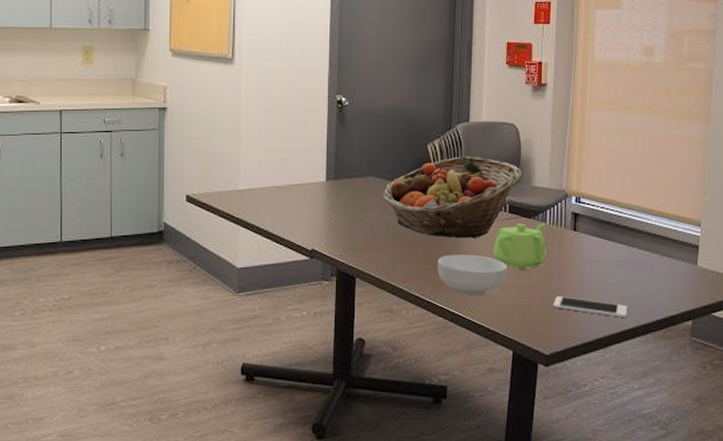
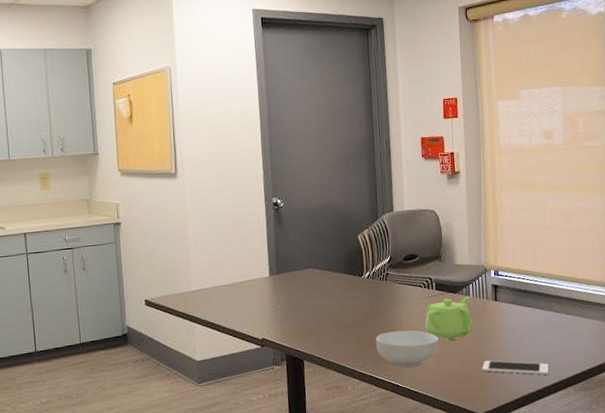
fruit basket: present [383,156,521,238] -> none [321,242,444,317]

